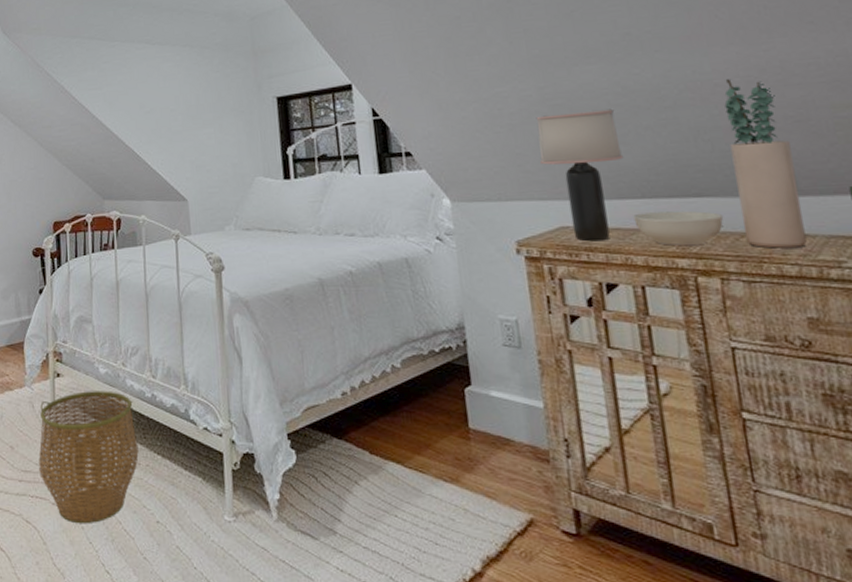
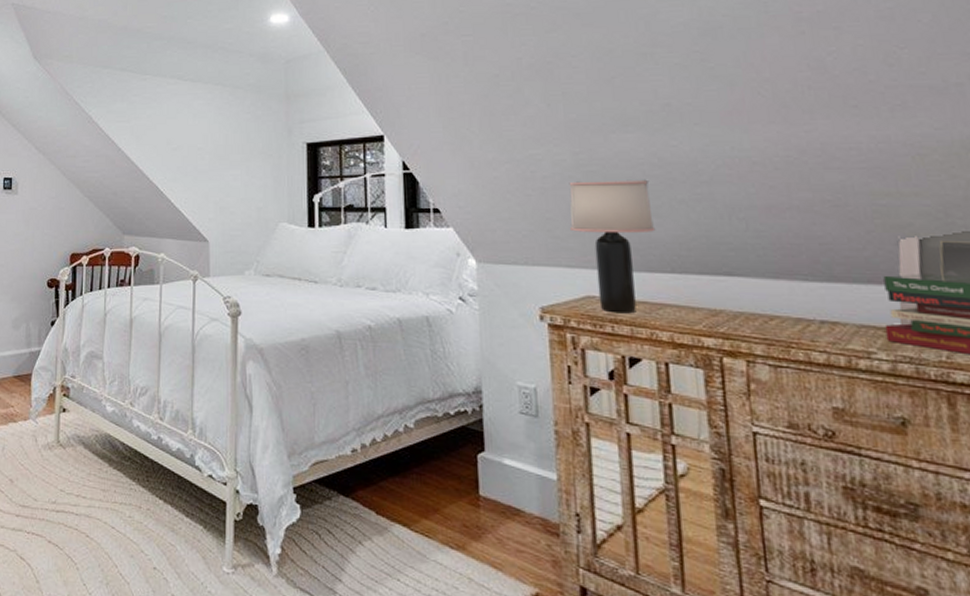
basket: present [38,391,139,523] -> none [37,428,140,565]
bowl: present [633,211,724,247] -> none [661,288,754,326]
vase: present [724,79,807,249] -> none [762,158,837,335]

